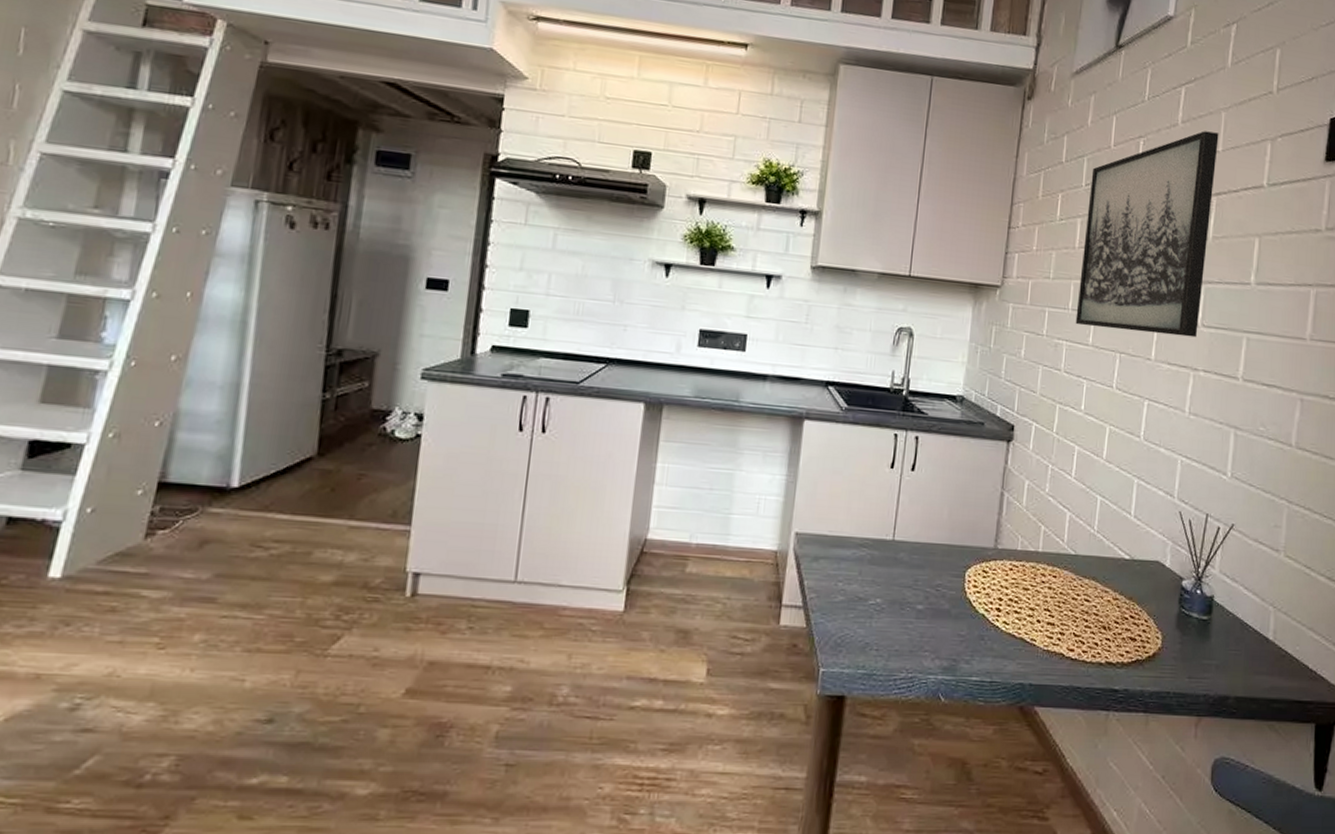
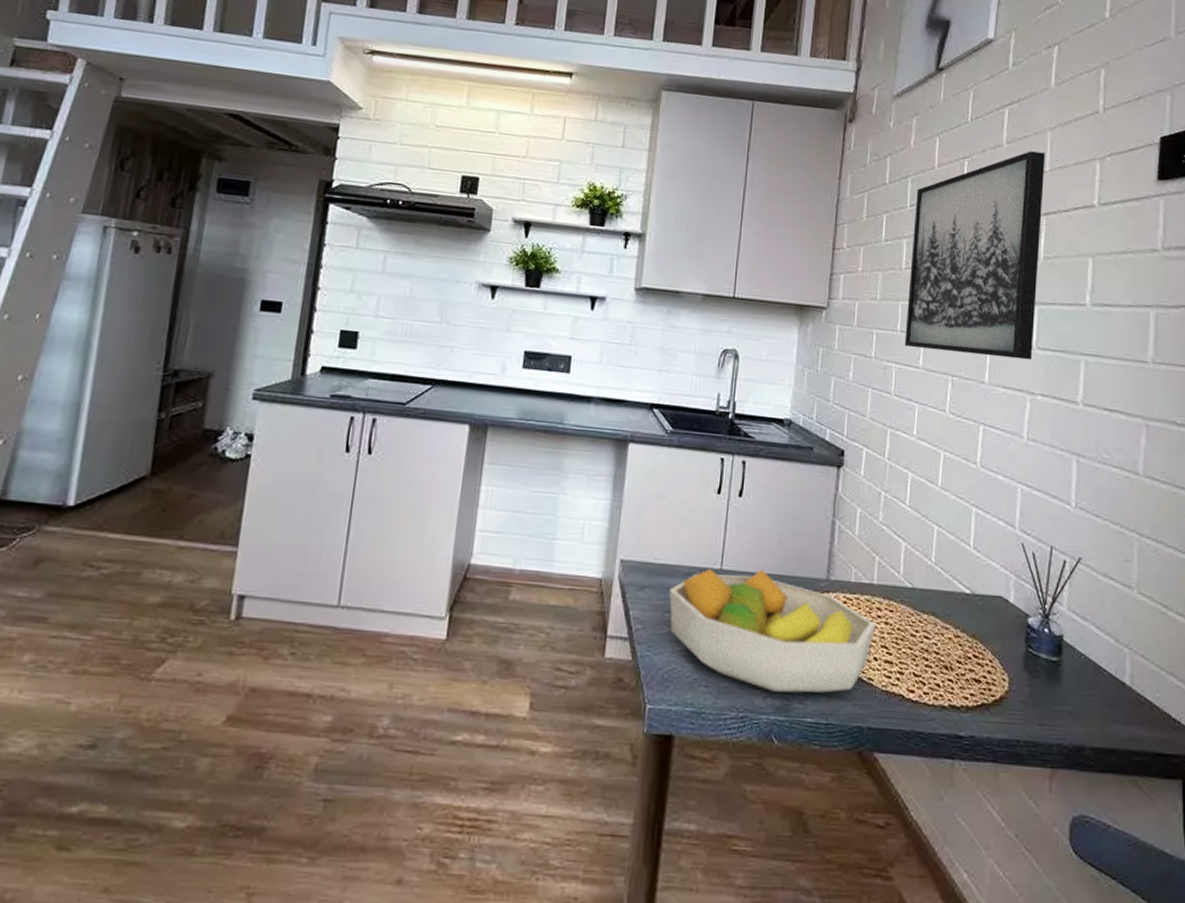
fruit bowl: none [842,540,1040,654] -> present [669,569,877,693]

